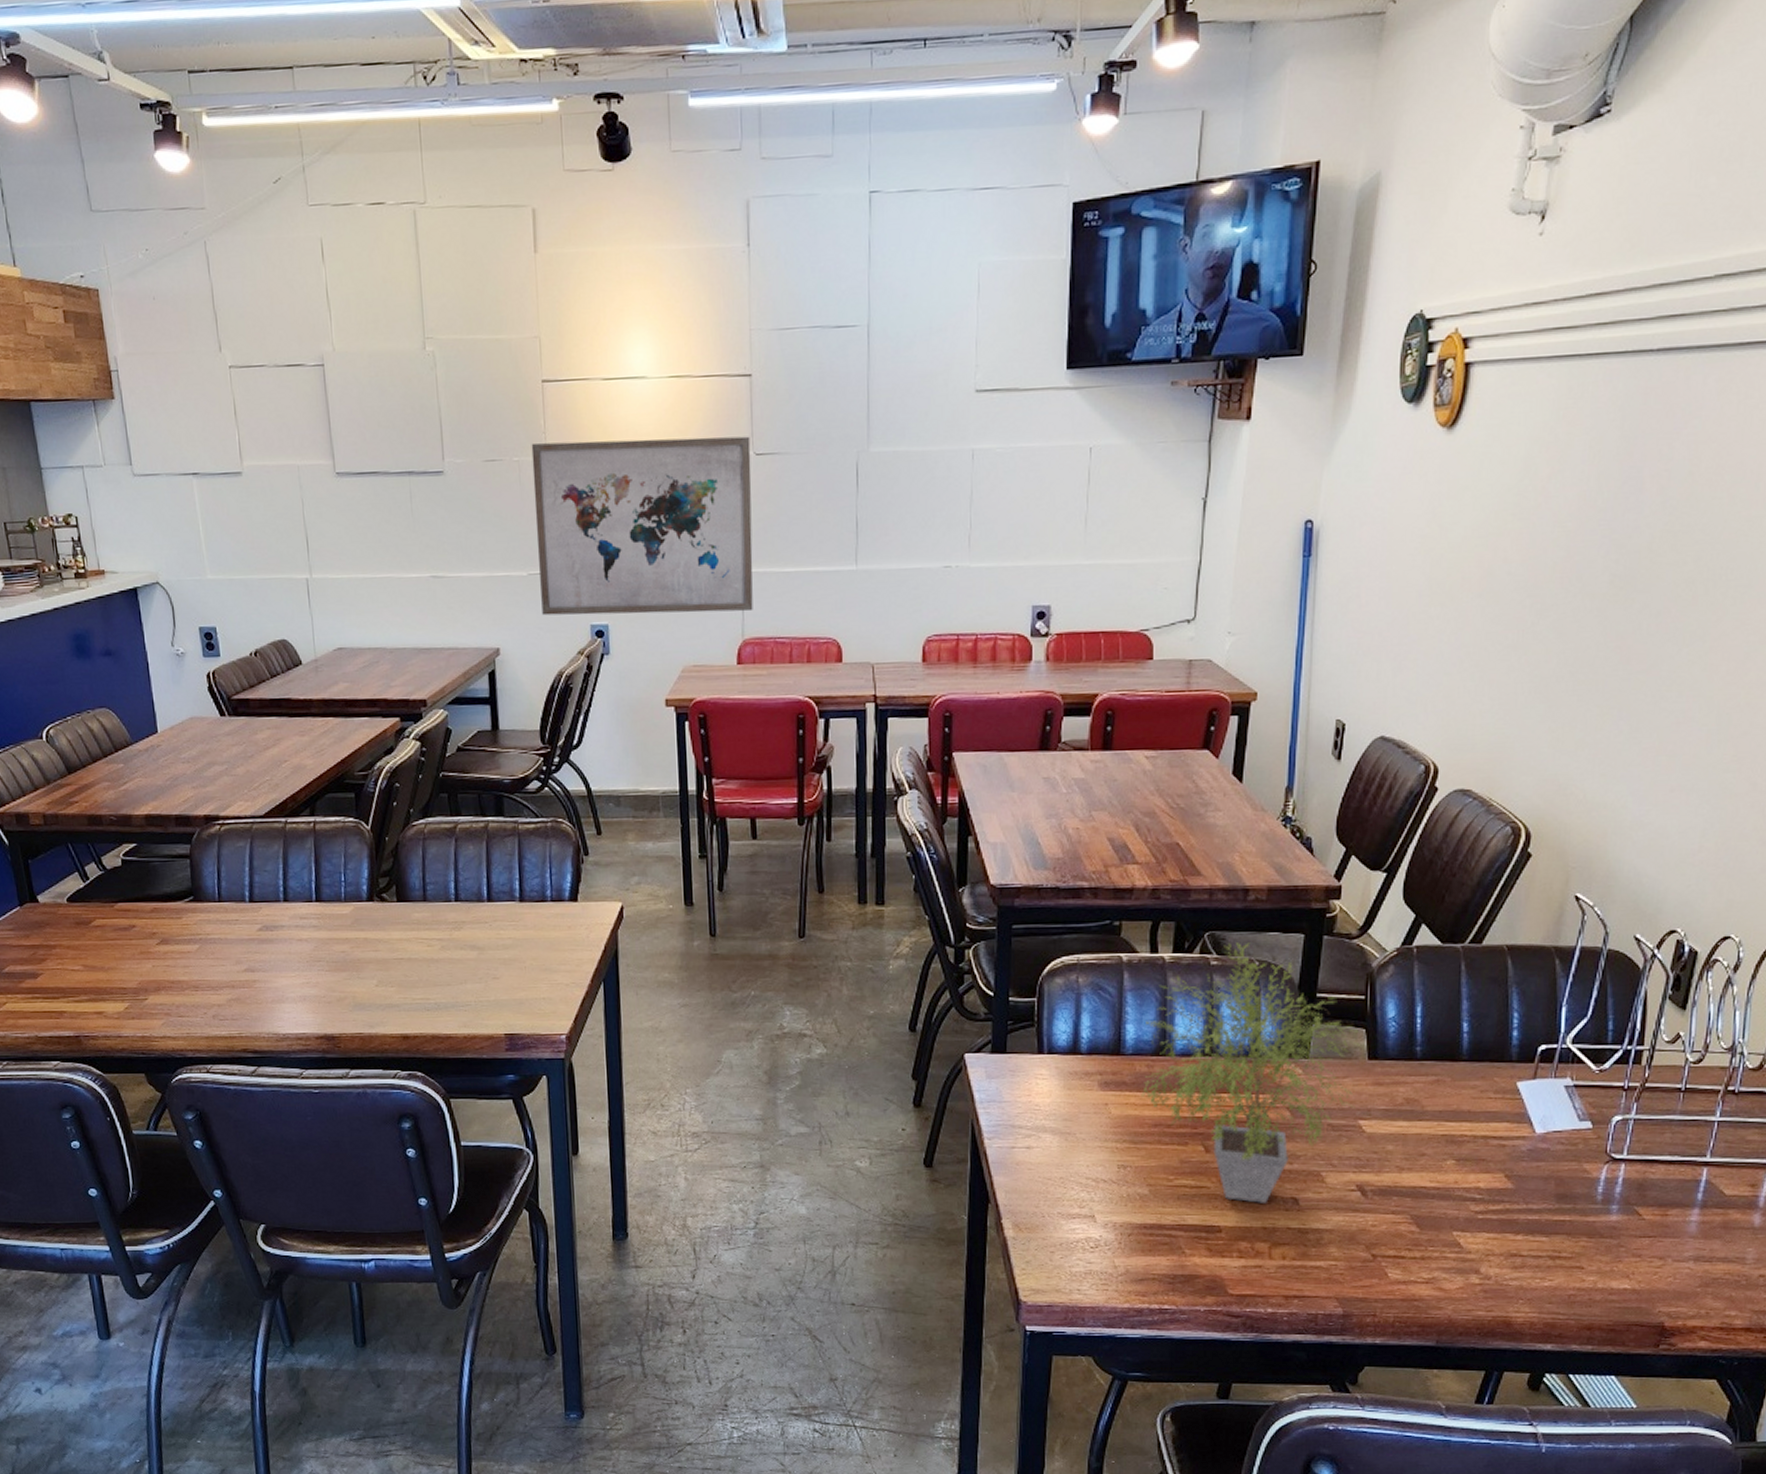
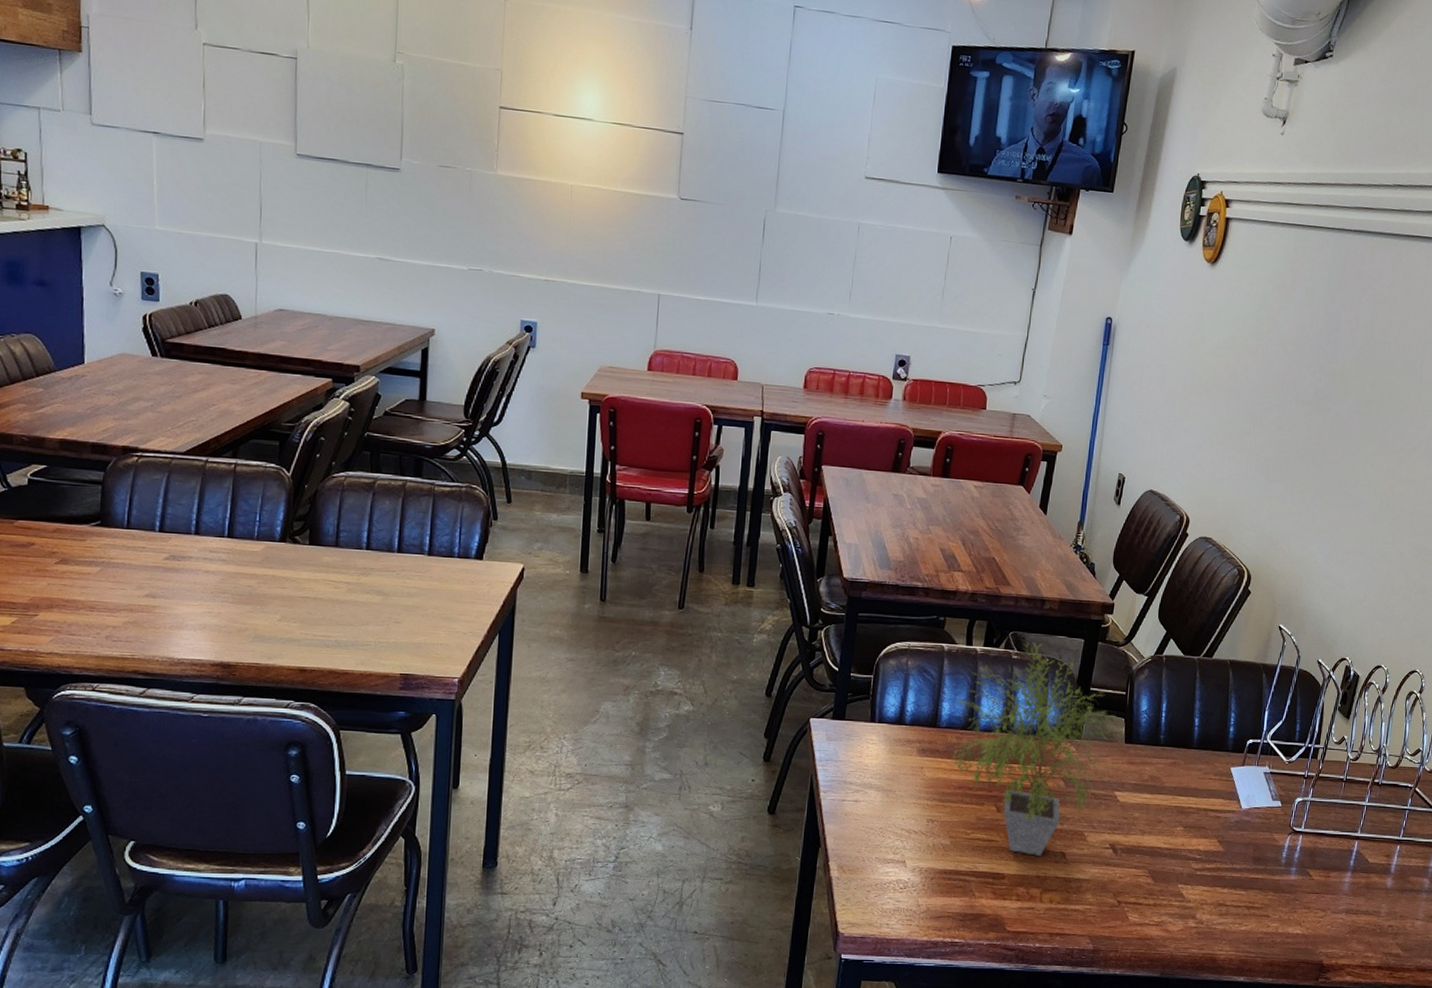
wall art: present [531,436,753,616] -> none [478,158,677,328]

